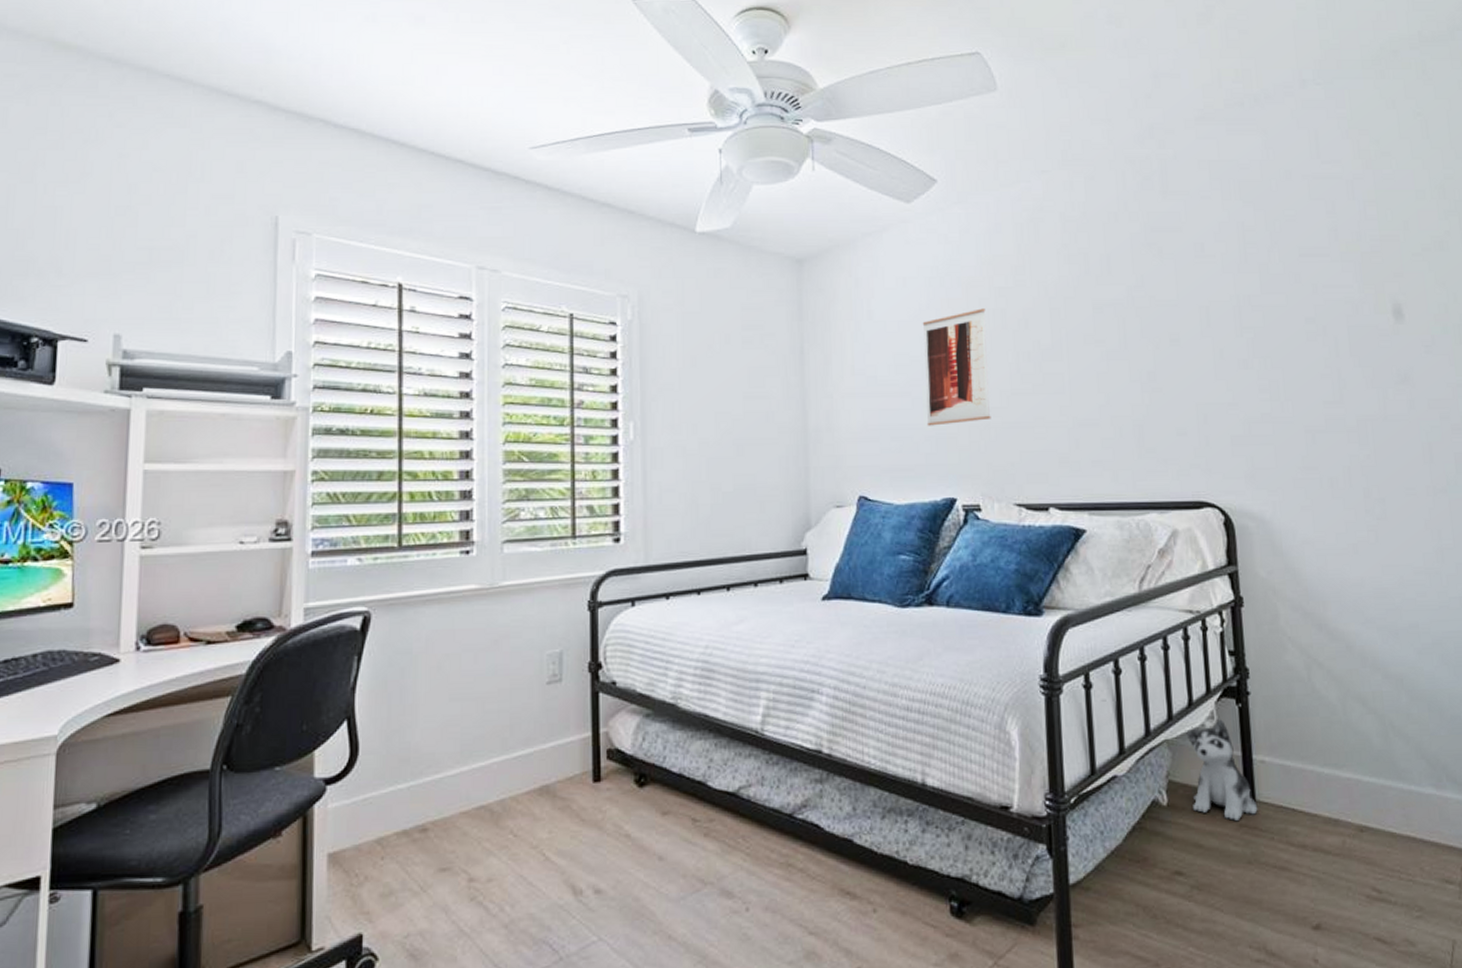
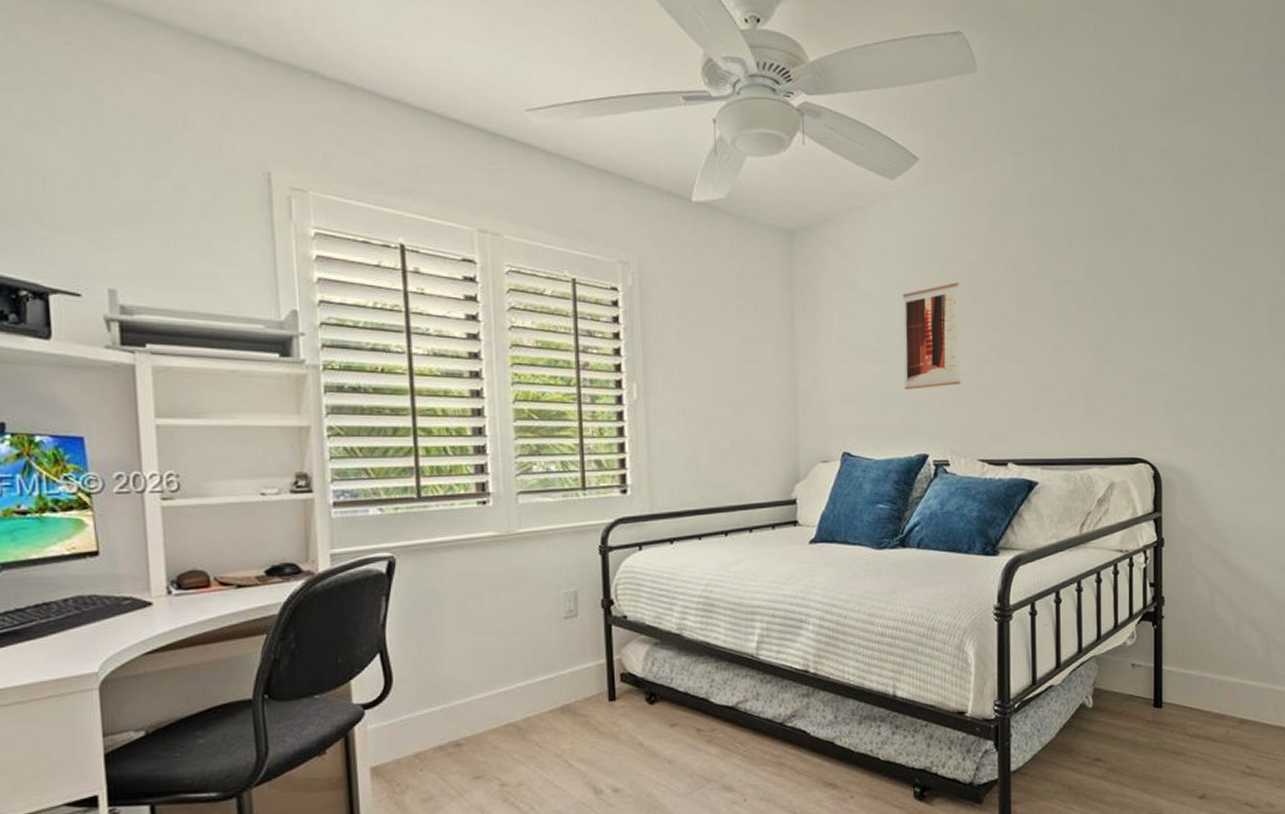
plush toy: present [1186,719,1258,821] -> none [1111,638,1163,718]

